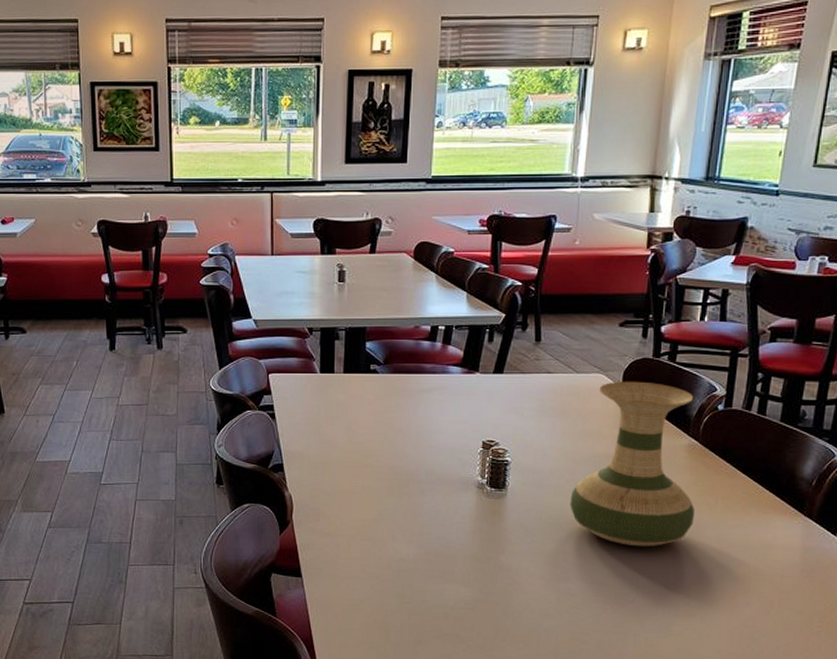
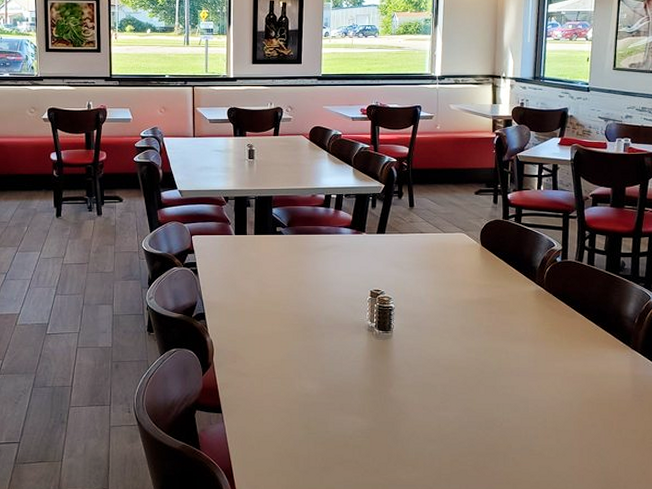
vase: present [569,381,694,547] -> none [444,239,545,379]

